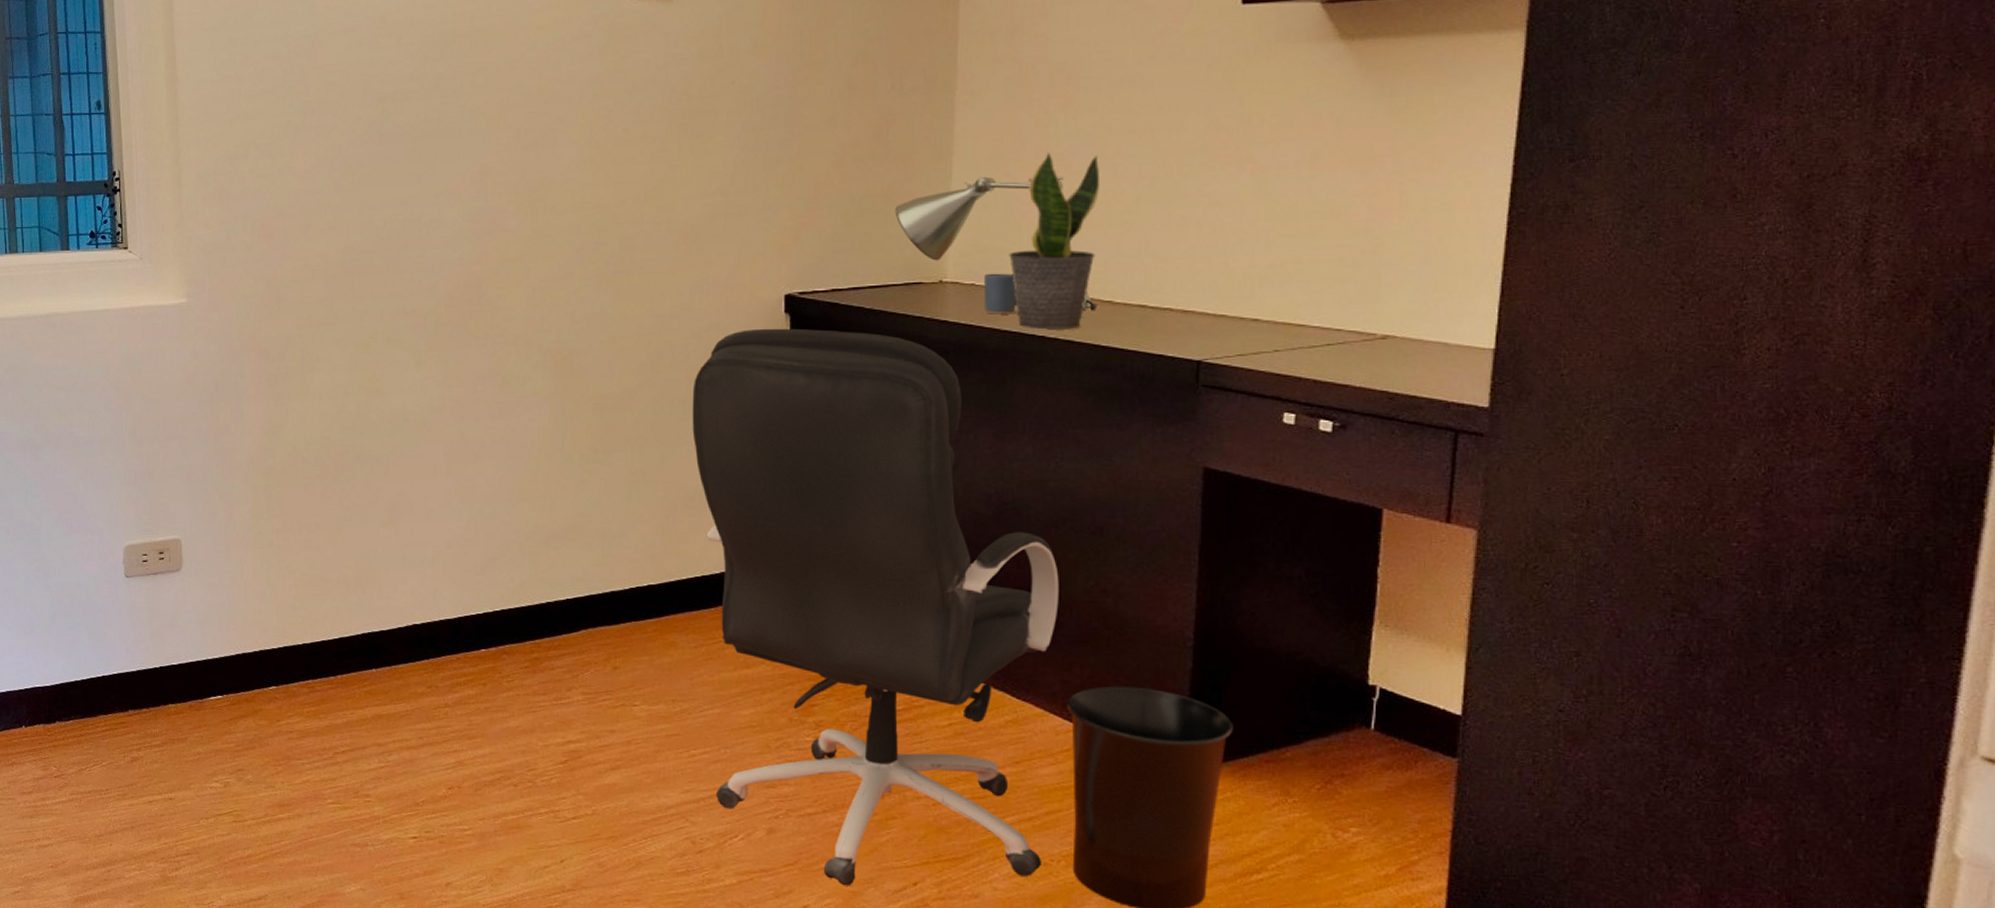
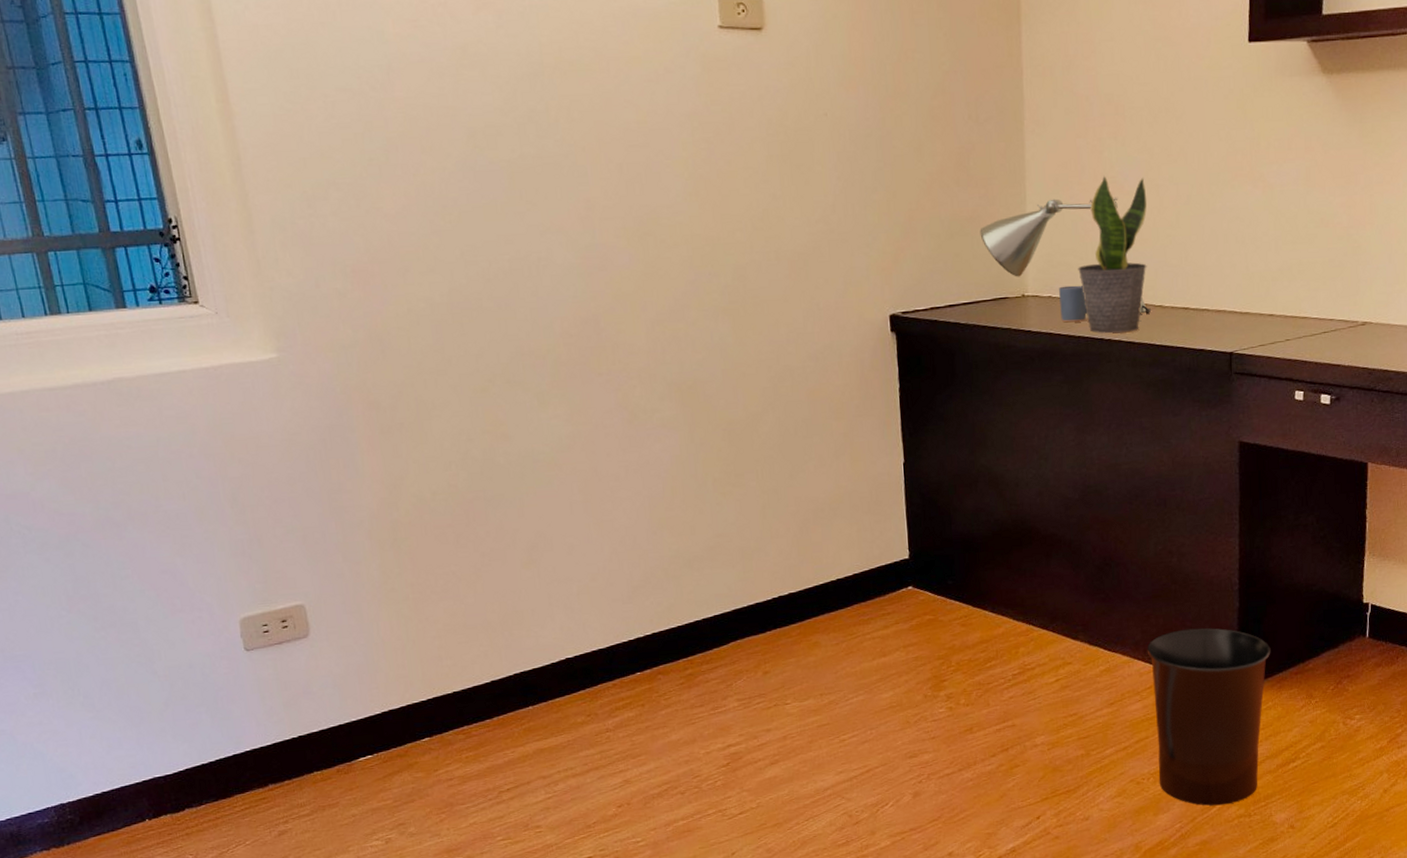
office chair: present [692,328,1059,886] -> none [813,345,1136,830]

